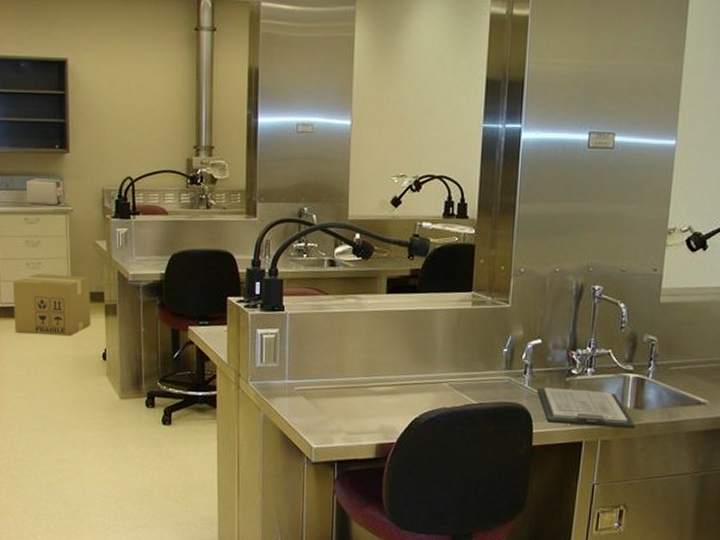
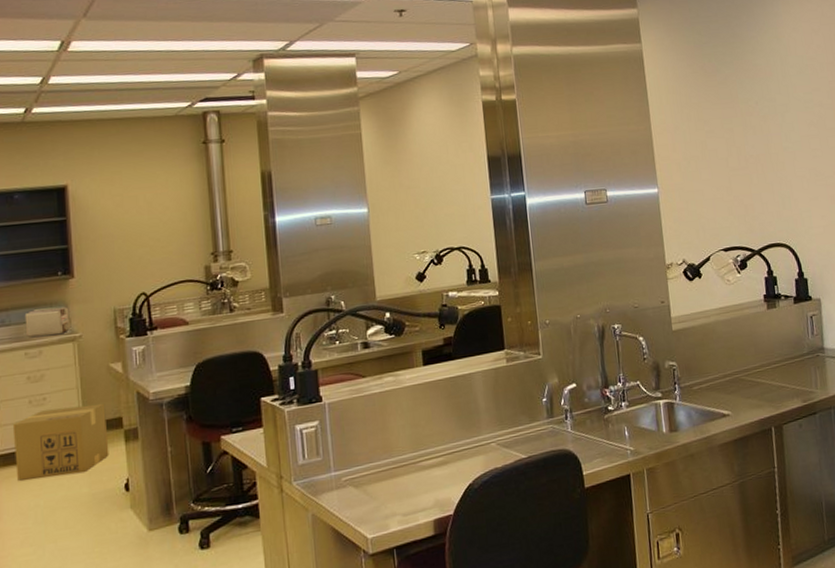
clipboard: present [537,387,635,429] -> none [580,421,674,462]

